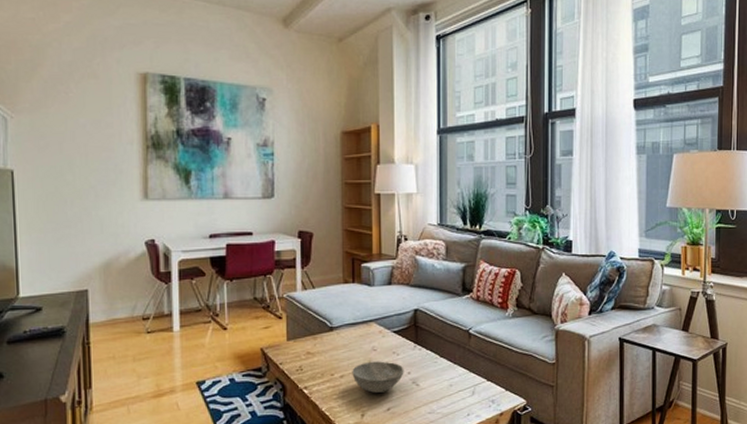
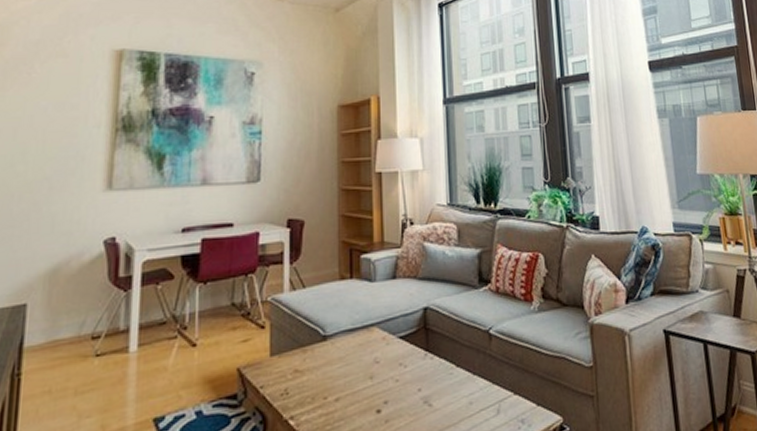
bowl: present [352,361,404,393] -> none [349,376,414,420]

